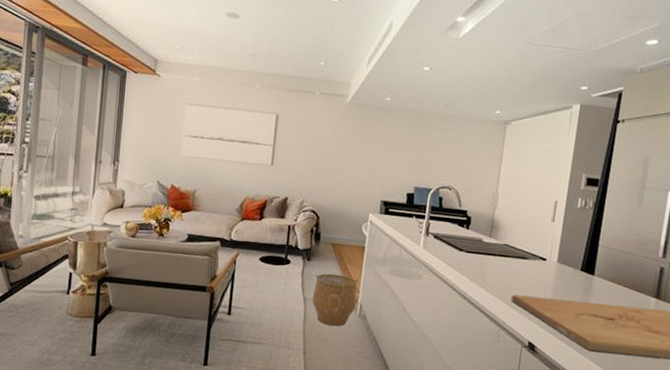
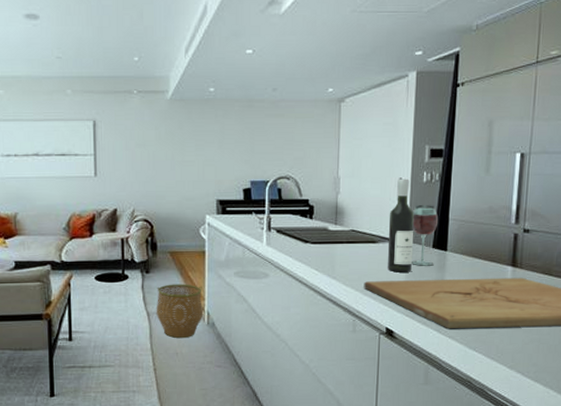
bottle: none [535,202,566,291] -> present [387,178,414,273]
wineglass: none [559,228,589,288] -> present [412,205,439,266]

